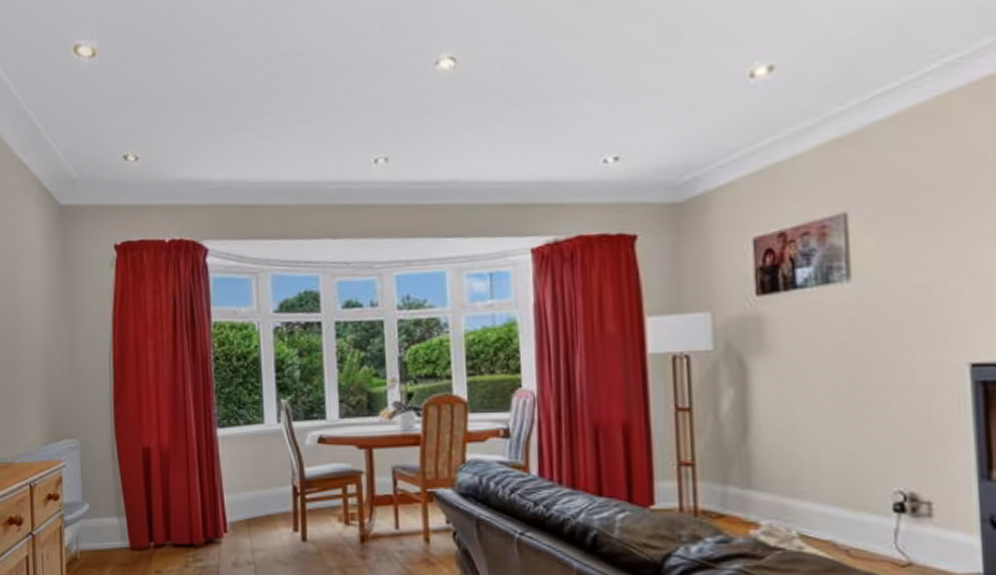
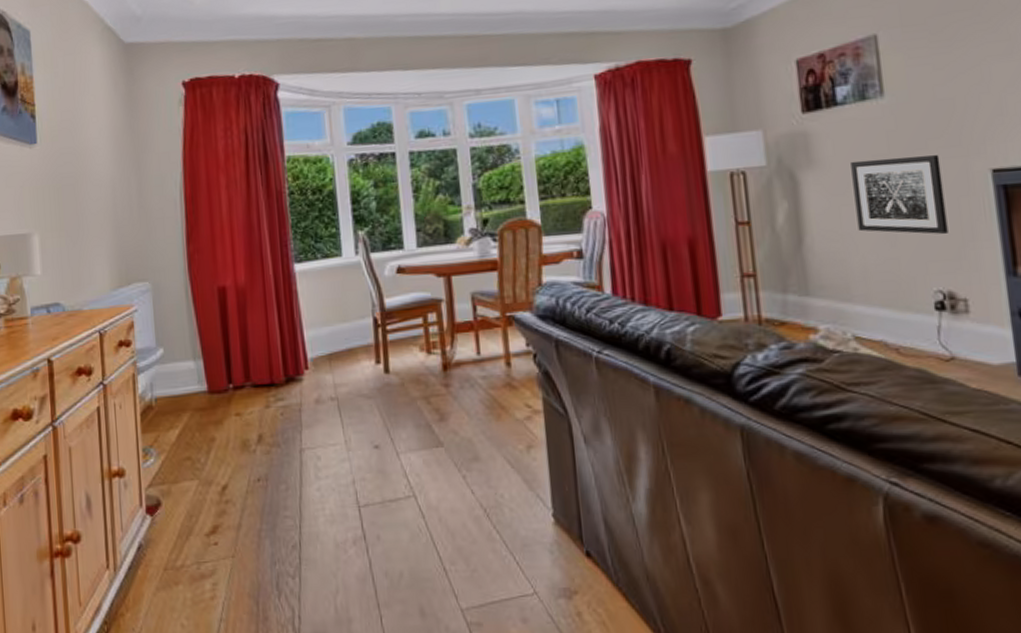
wall art: none [808,345,915,431] -> present [850,155,948,234]

